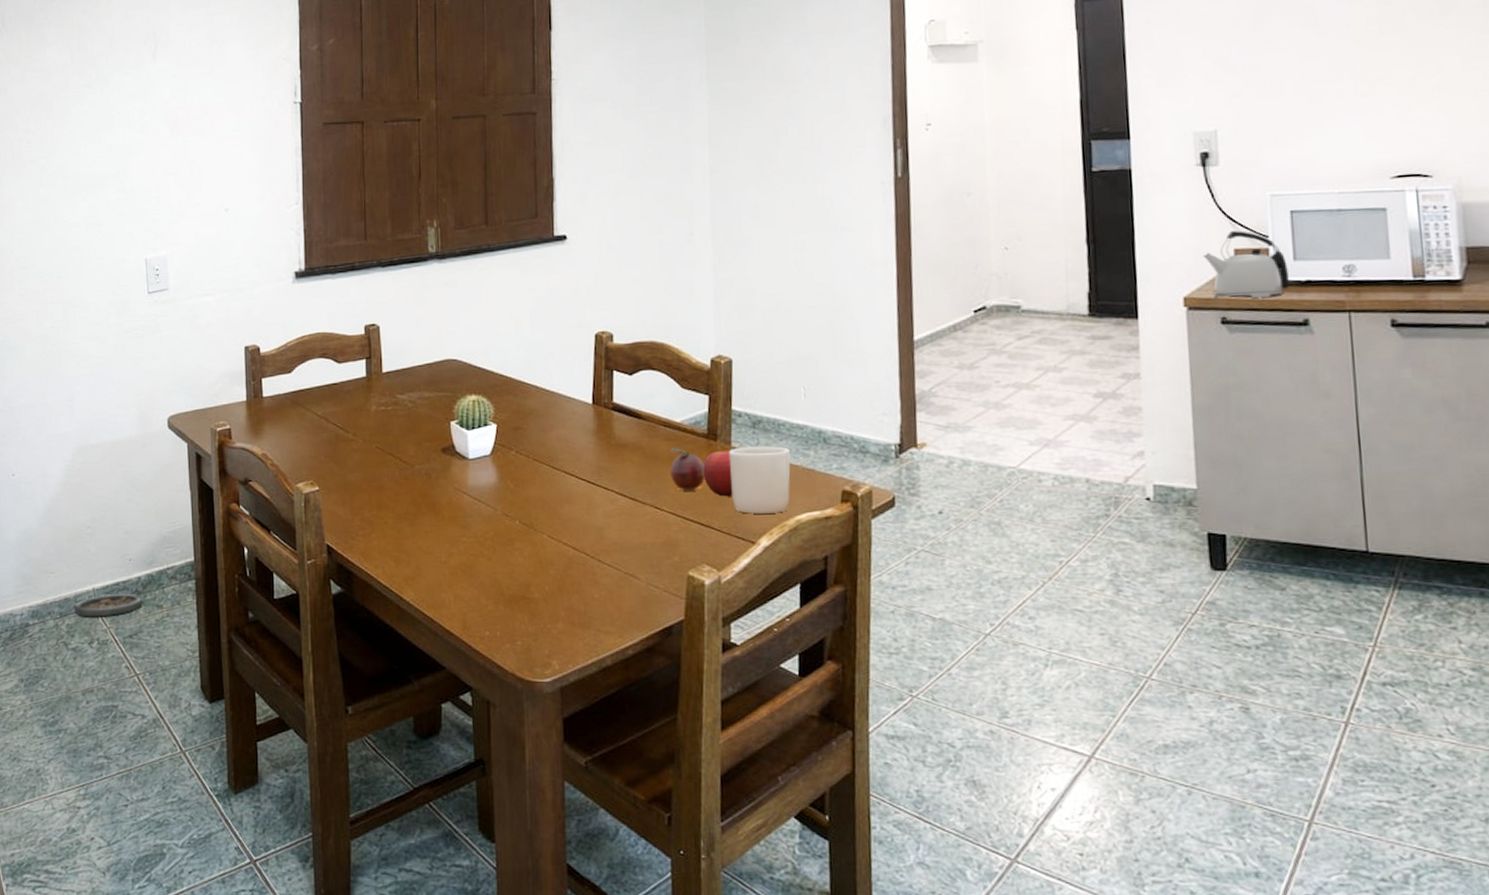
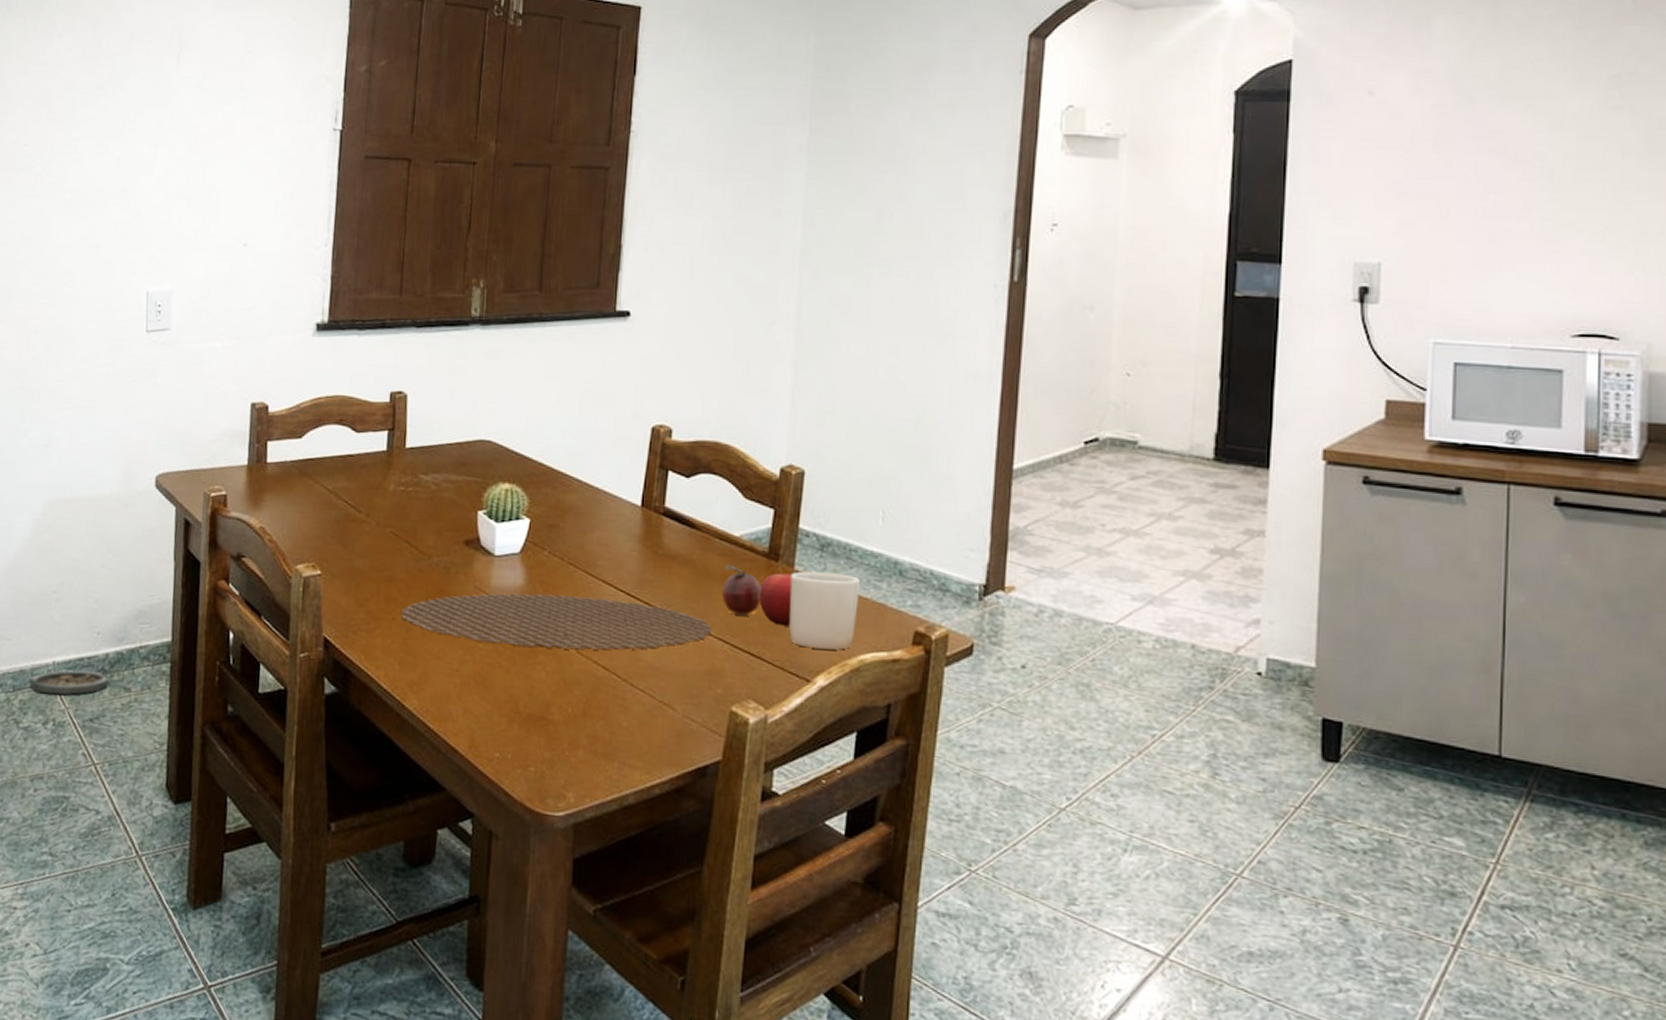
place mat: none [392,487,664,536] -> present [401,593,711,651]
kettle: present [1203,230,1289,299] -> none [1350,379,1444,460]

